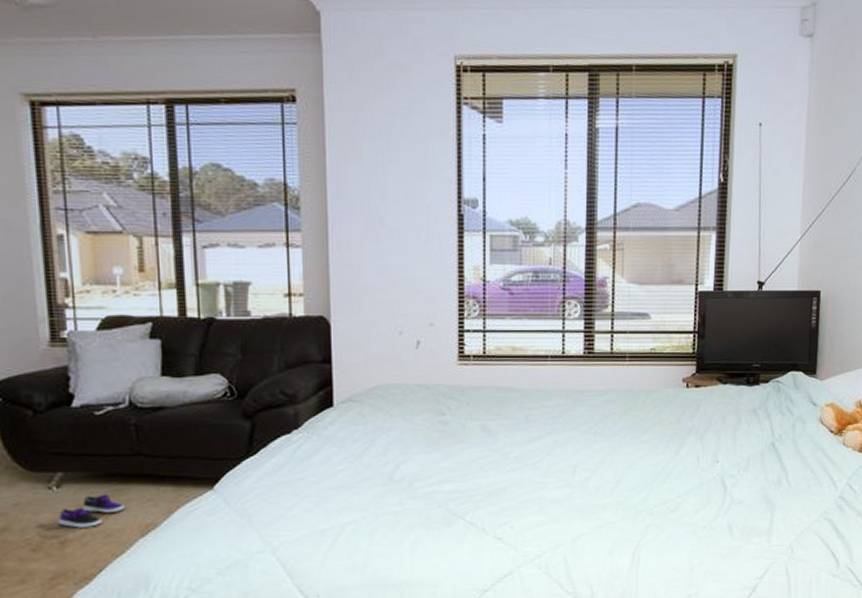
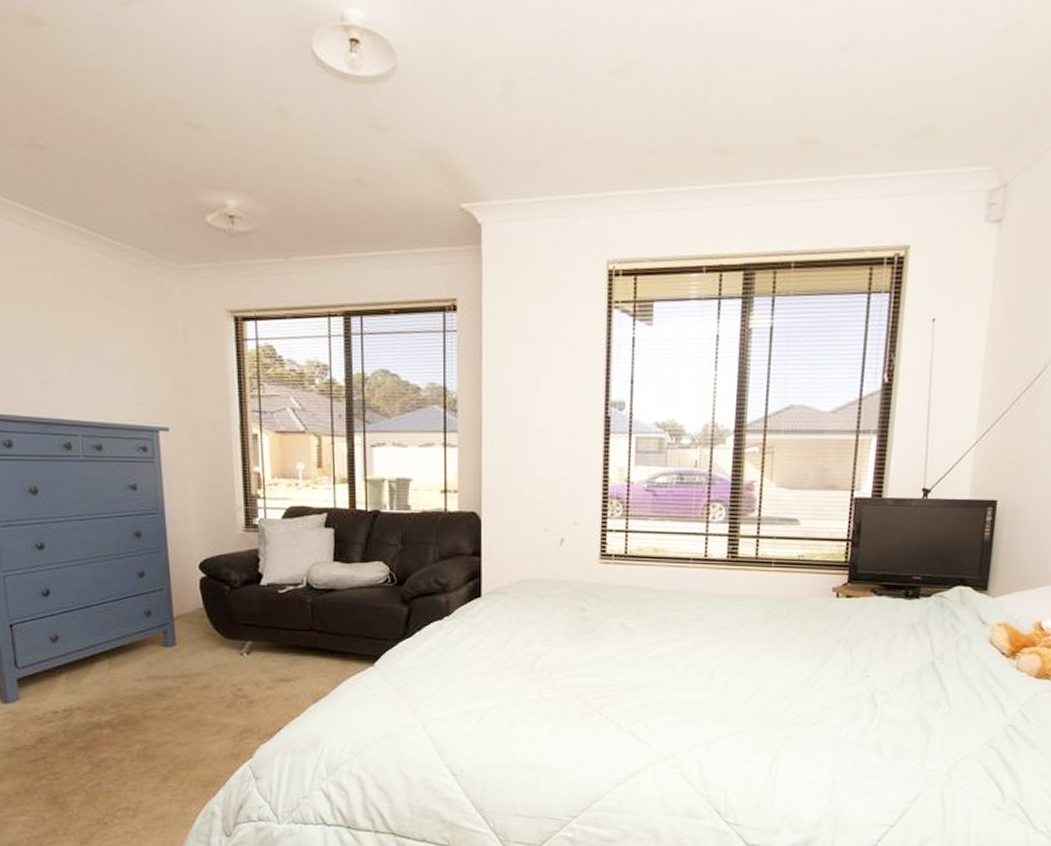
shoe: present [58,494,124,528] -> none [247,662,300,691]

